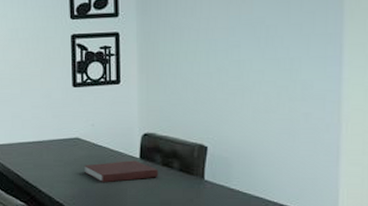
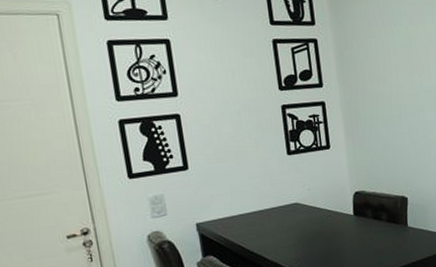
notebook: present [84,160,159,183] -> none [305,217,371,243]

